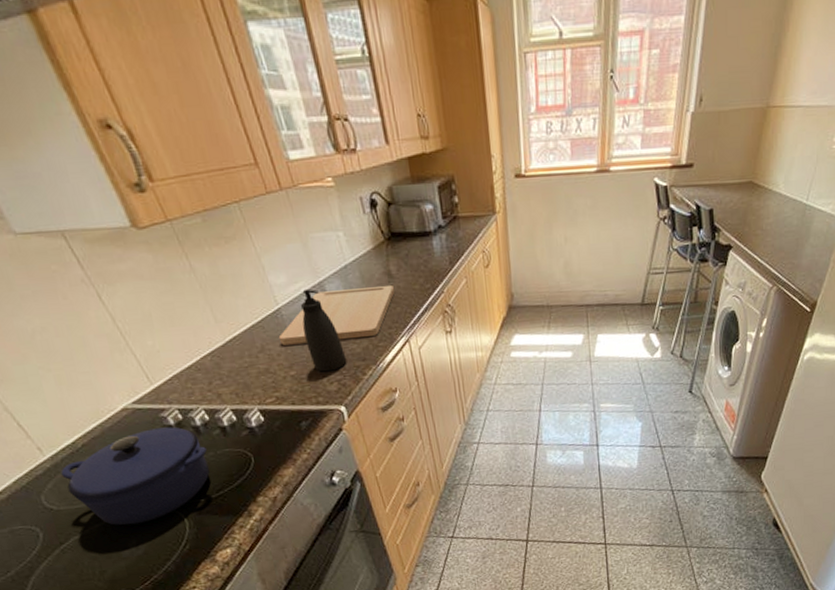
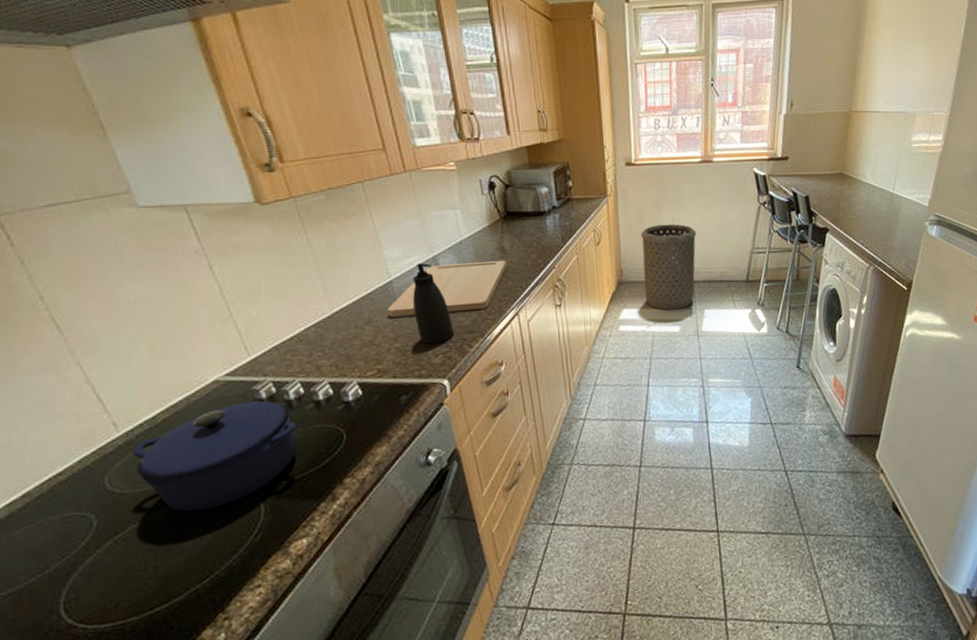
laundry basket: none [532,243,591,336] -> present [641,224,697,310]

